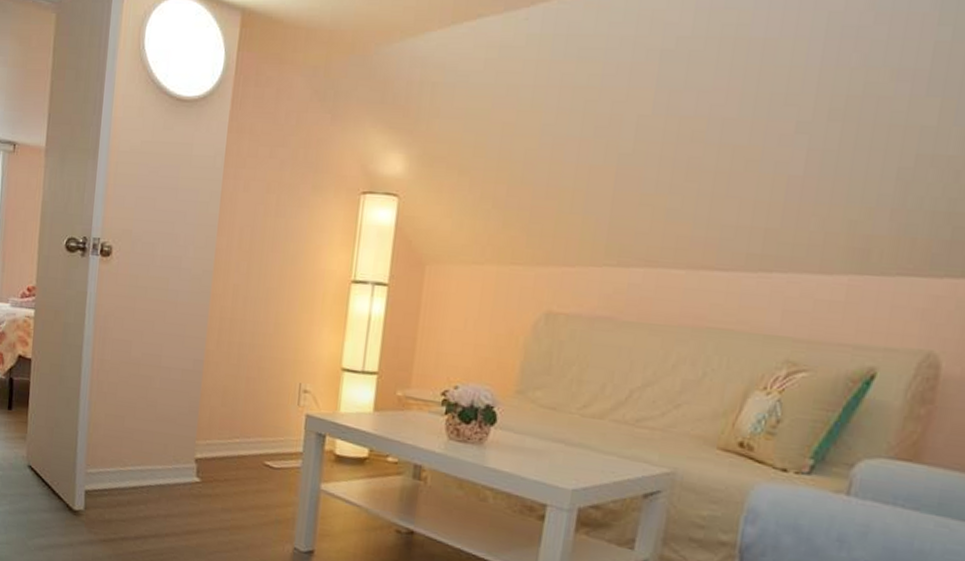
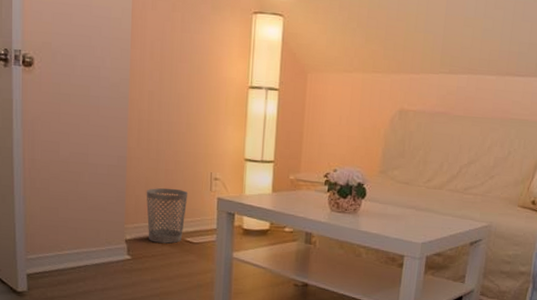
wastebasket: none [221,398,272,467] -> present [146,187,188,244]

